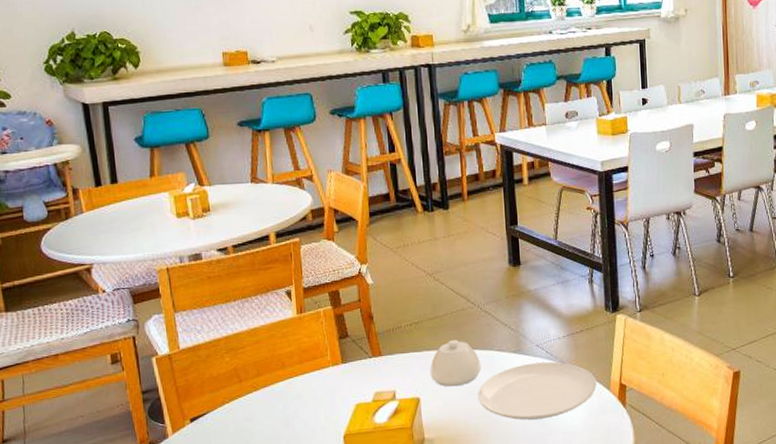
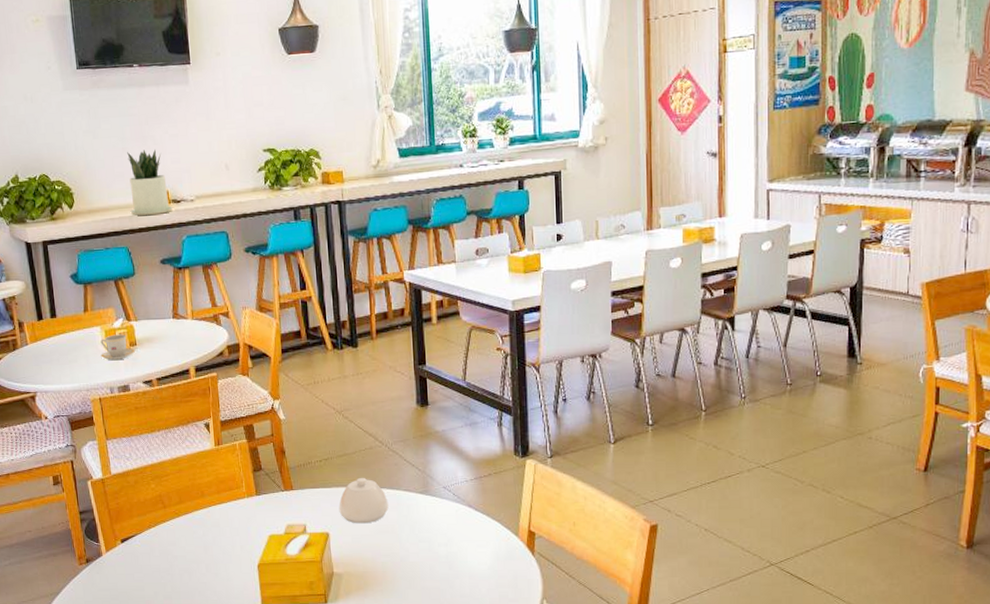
teacup: none [169,200,209,228] -> present [100,334,136,361]
planter: none [201,8,253,77] -> present [127,149,174,216]
plate: present [477,361,597,420] -> none [384,504,504,561]

